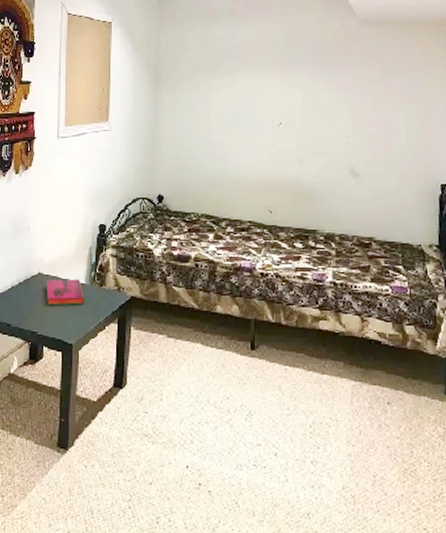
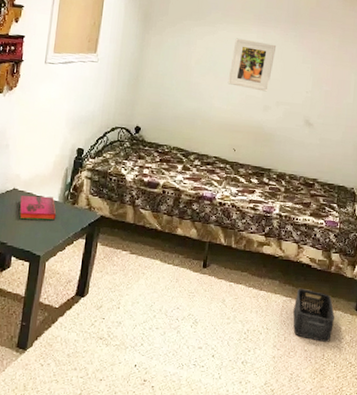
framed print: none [253,86,305,142] -> present [227,38,277,92]
storage bin: none [366,370,421,436] -> present [293,289,335,342]

